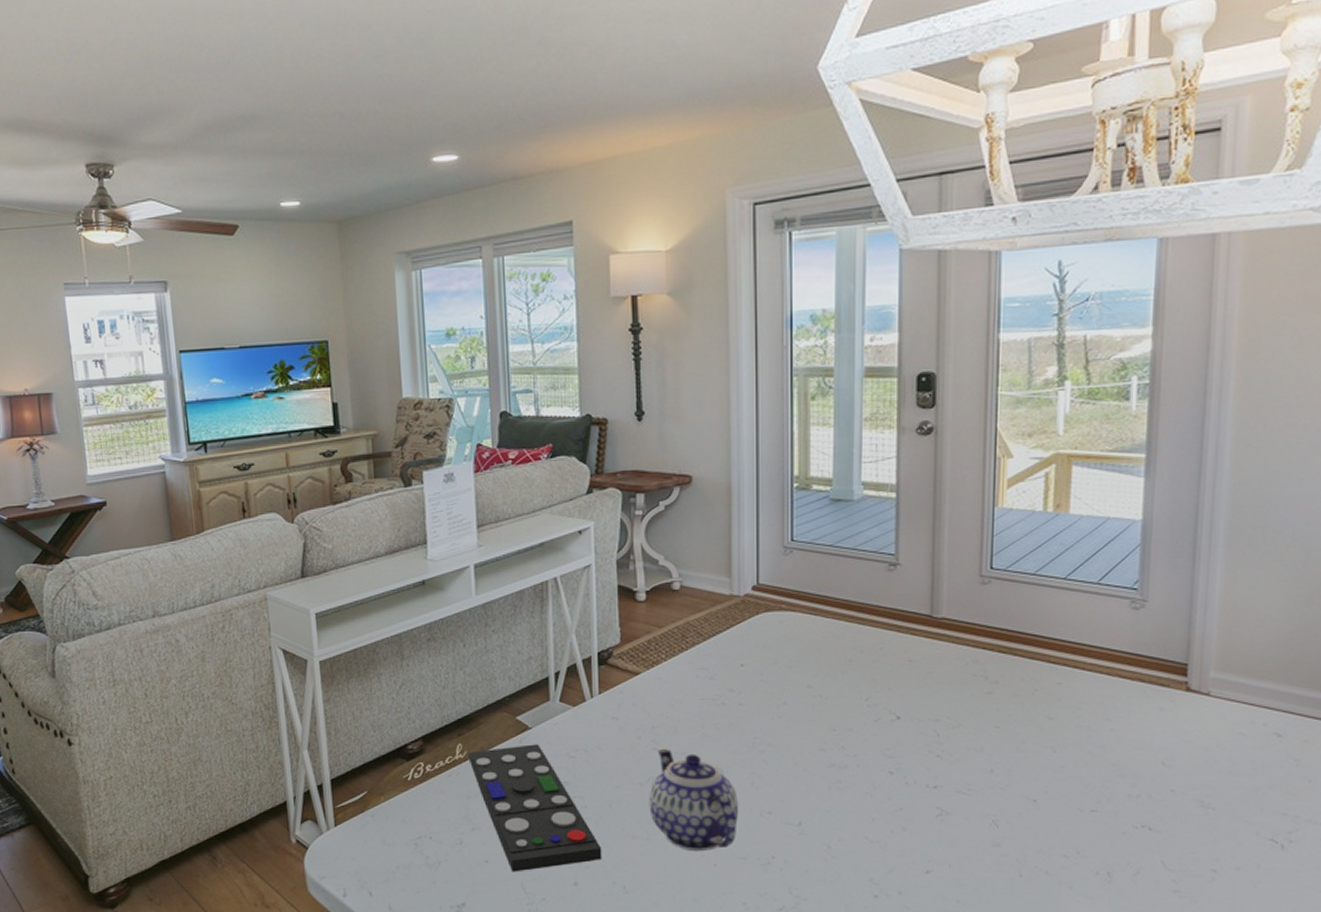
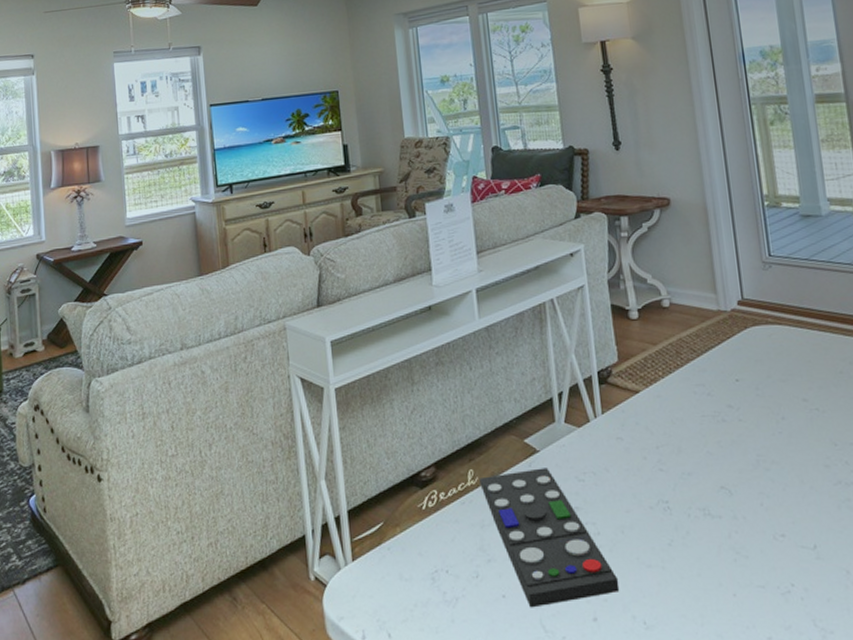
teapot: present [649,748,739,852] -> none [660,468,752,581]

